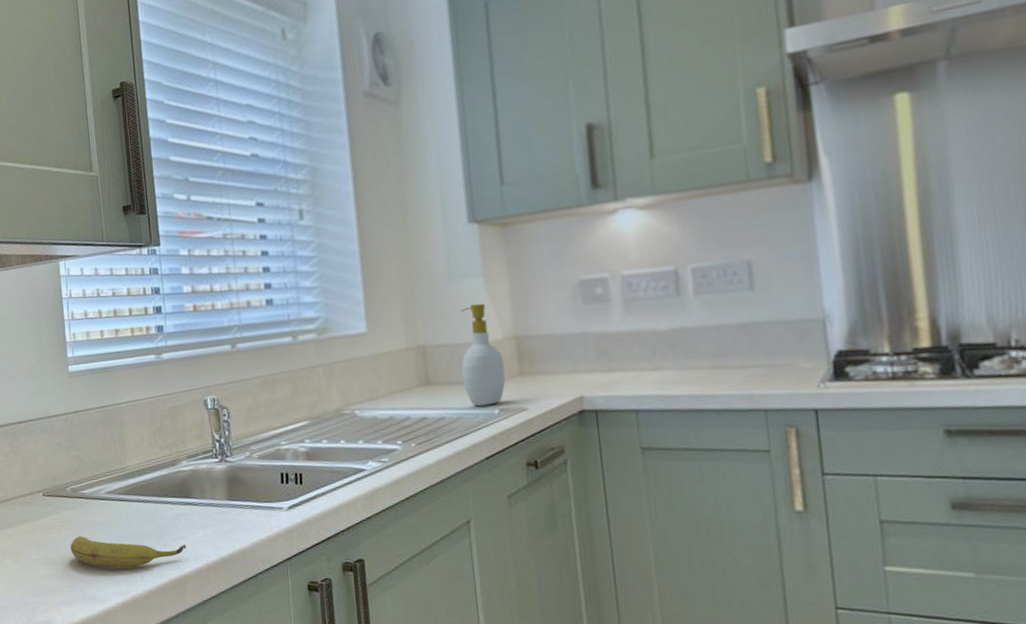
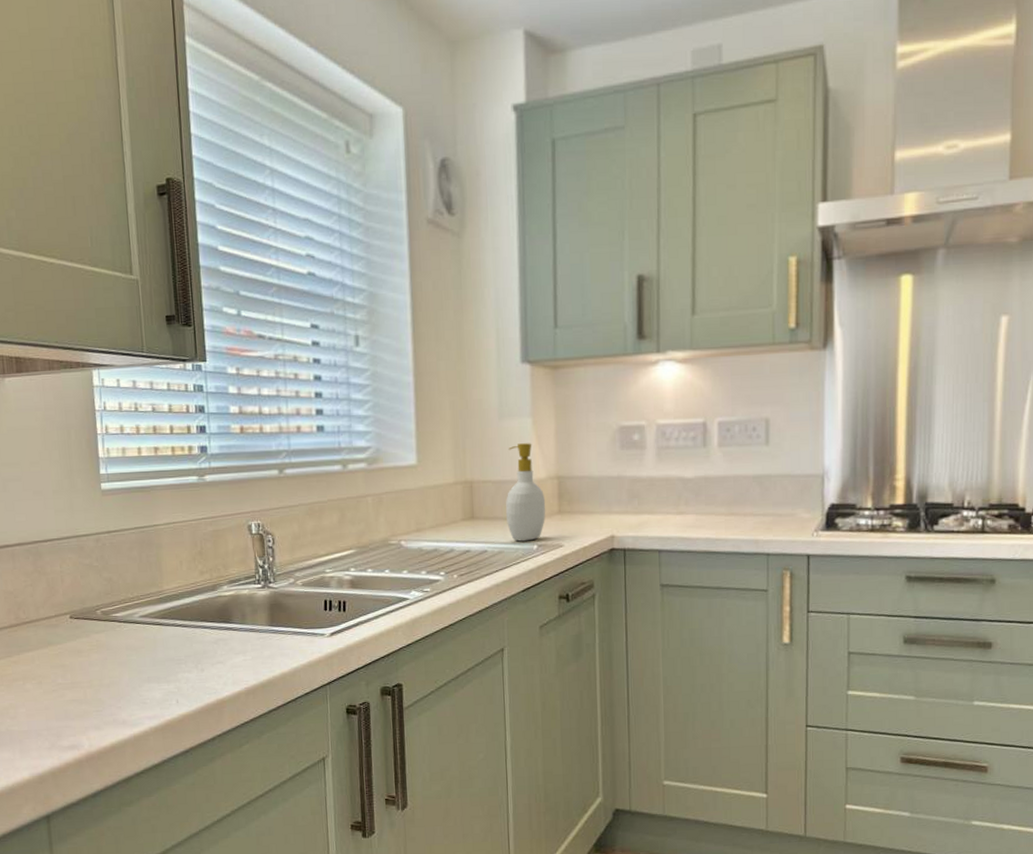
banana: present [70,536,187,568] -> none [100,660,225,693]

